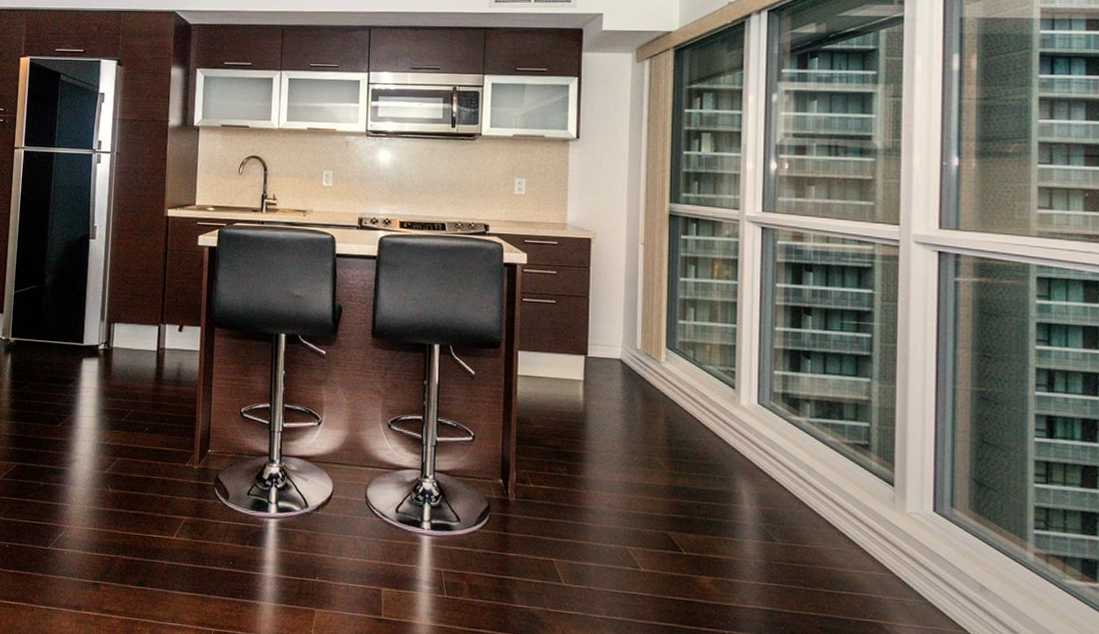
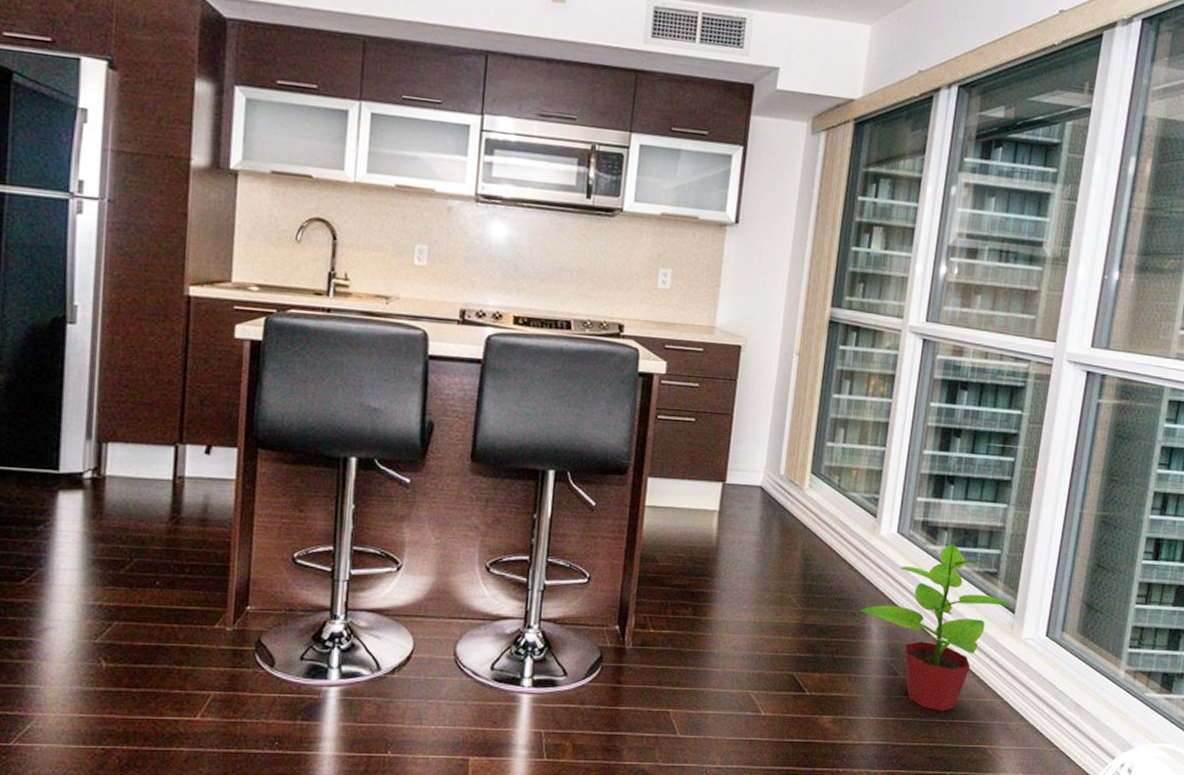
potted plant: none [730,414,889,582] -> present [861,542,1012,711]

